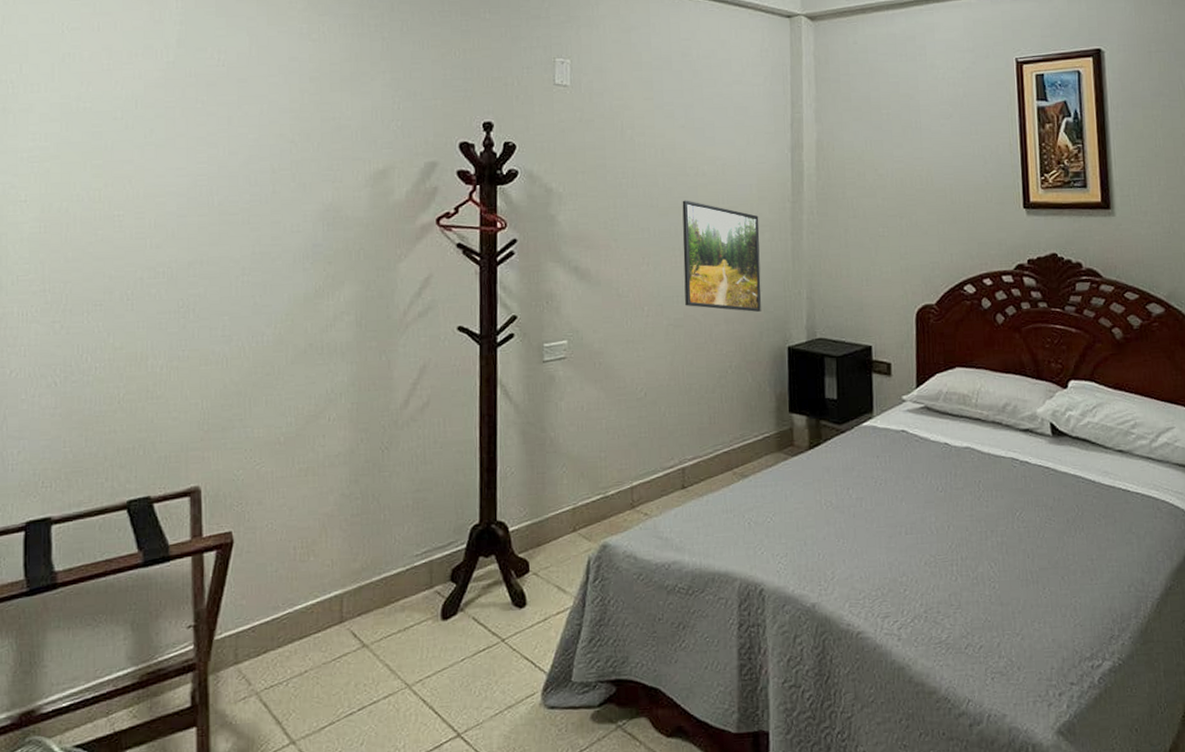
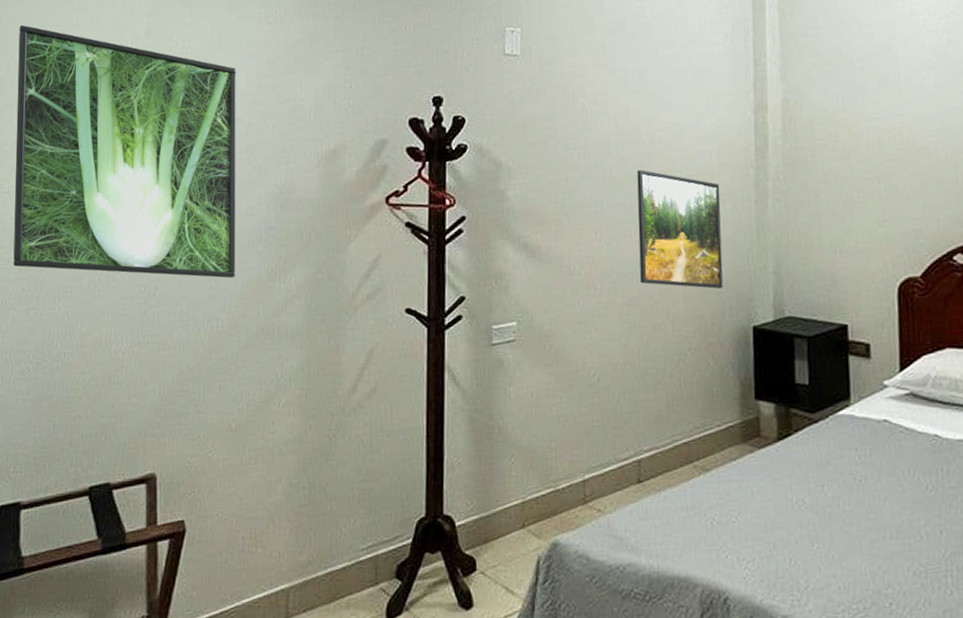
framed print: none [32,25,281,294] -> present [13,24,237,278]

